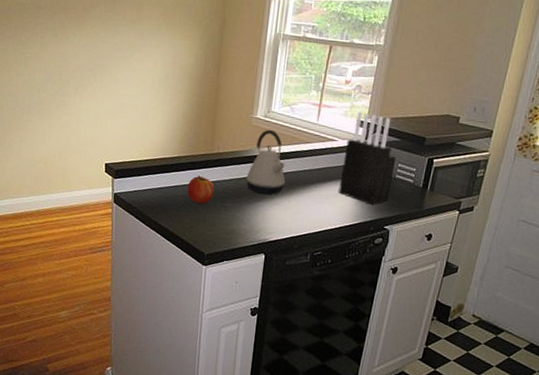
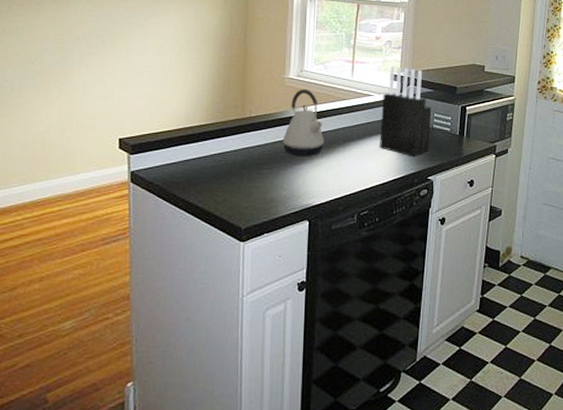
fruit: present [187,175,215,204] -> none [217,143,249,173]

